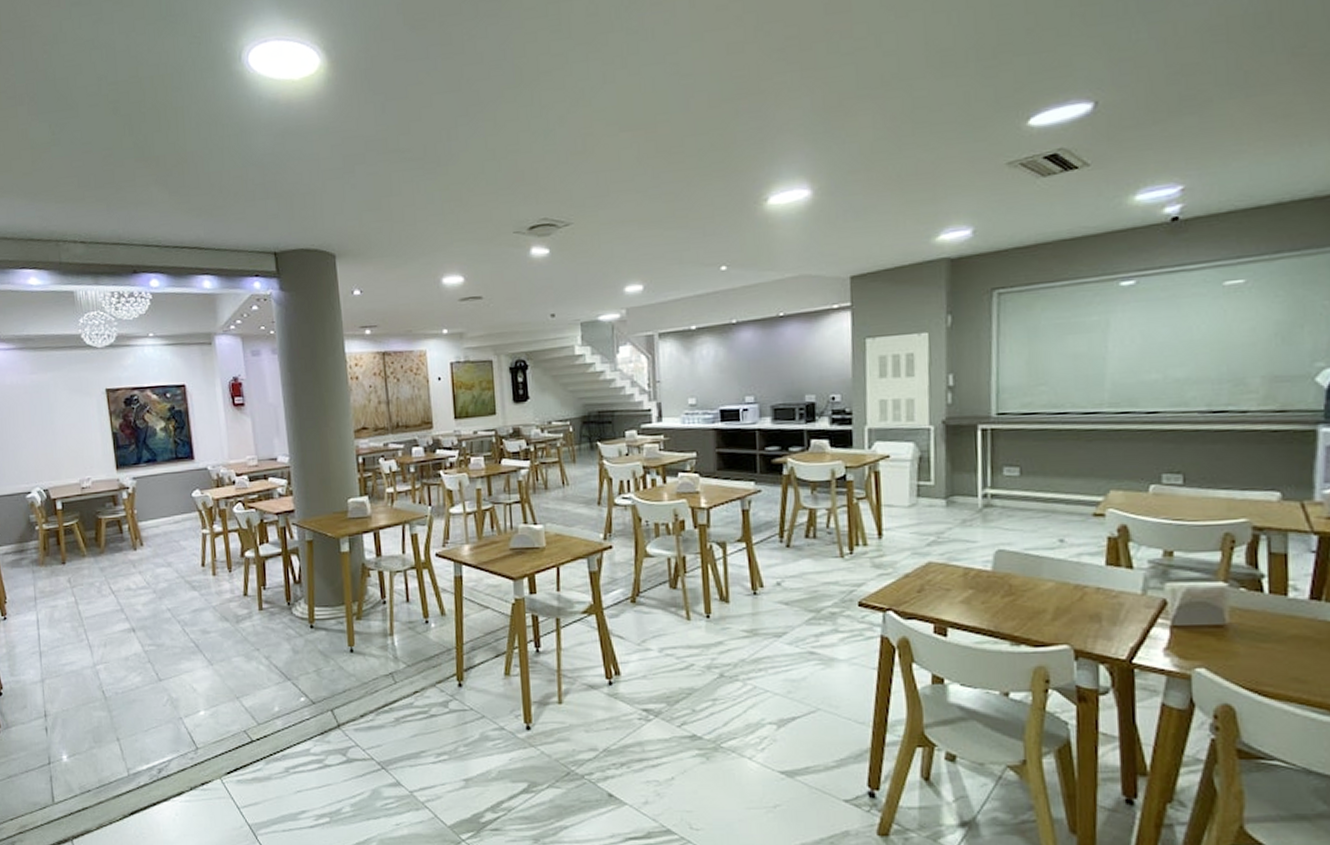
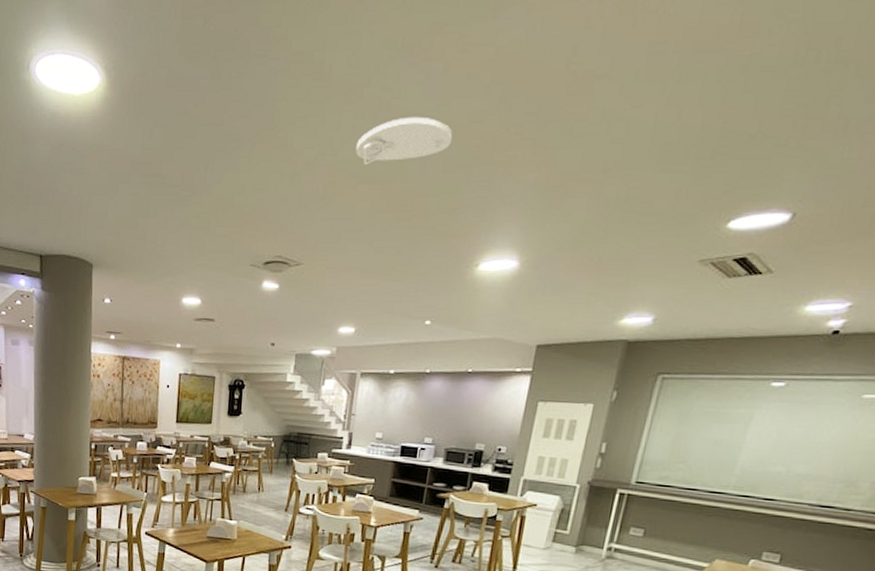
smoke detector: none [610,55,713,112] -> present [355,116,453,166]

